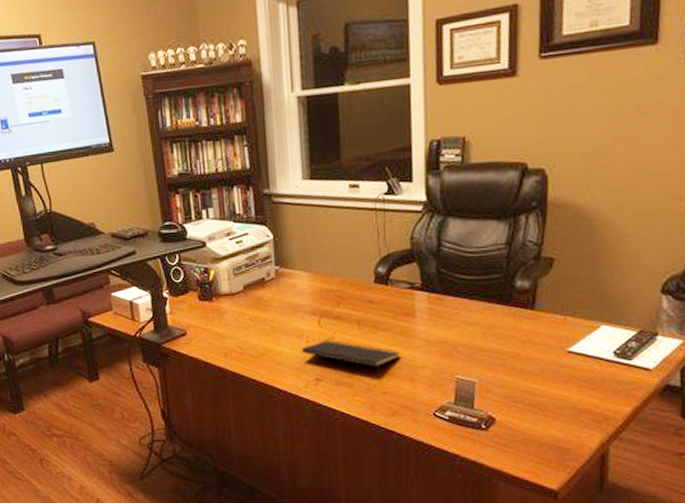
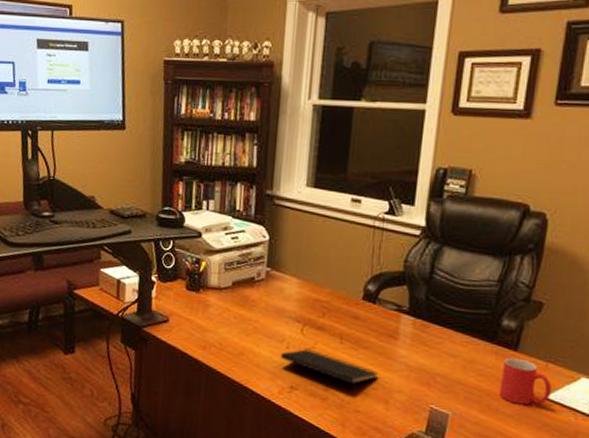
mug: none [521,316,573,361] -> present [500,357,551,405]

